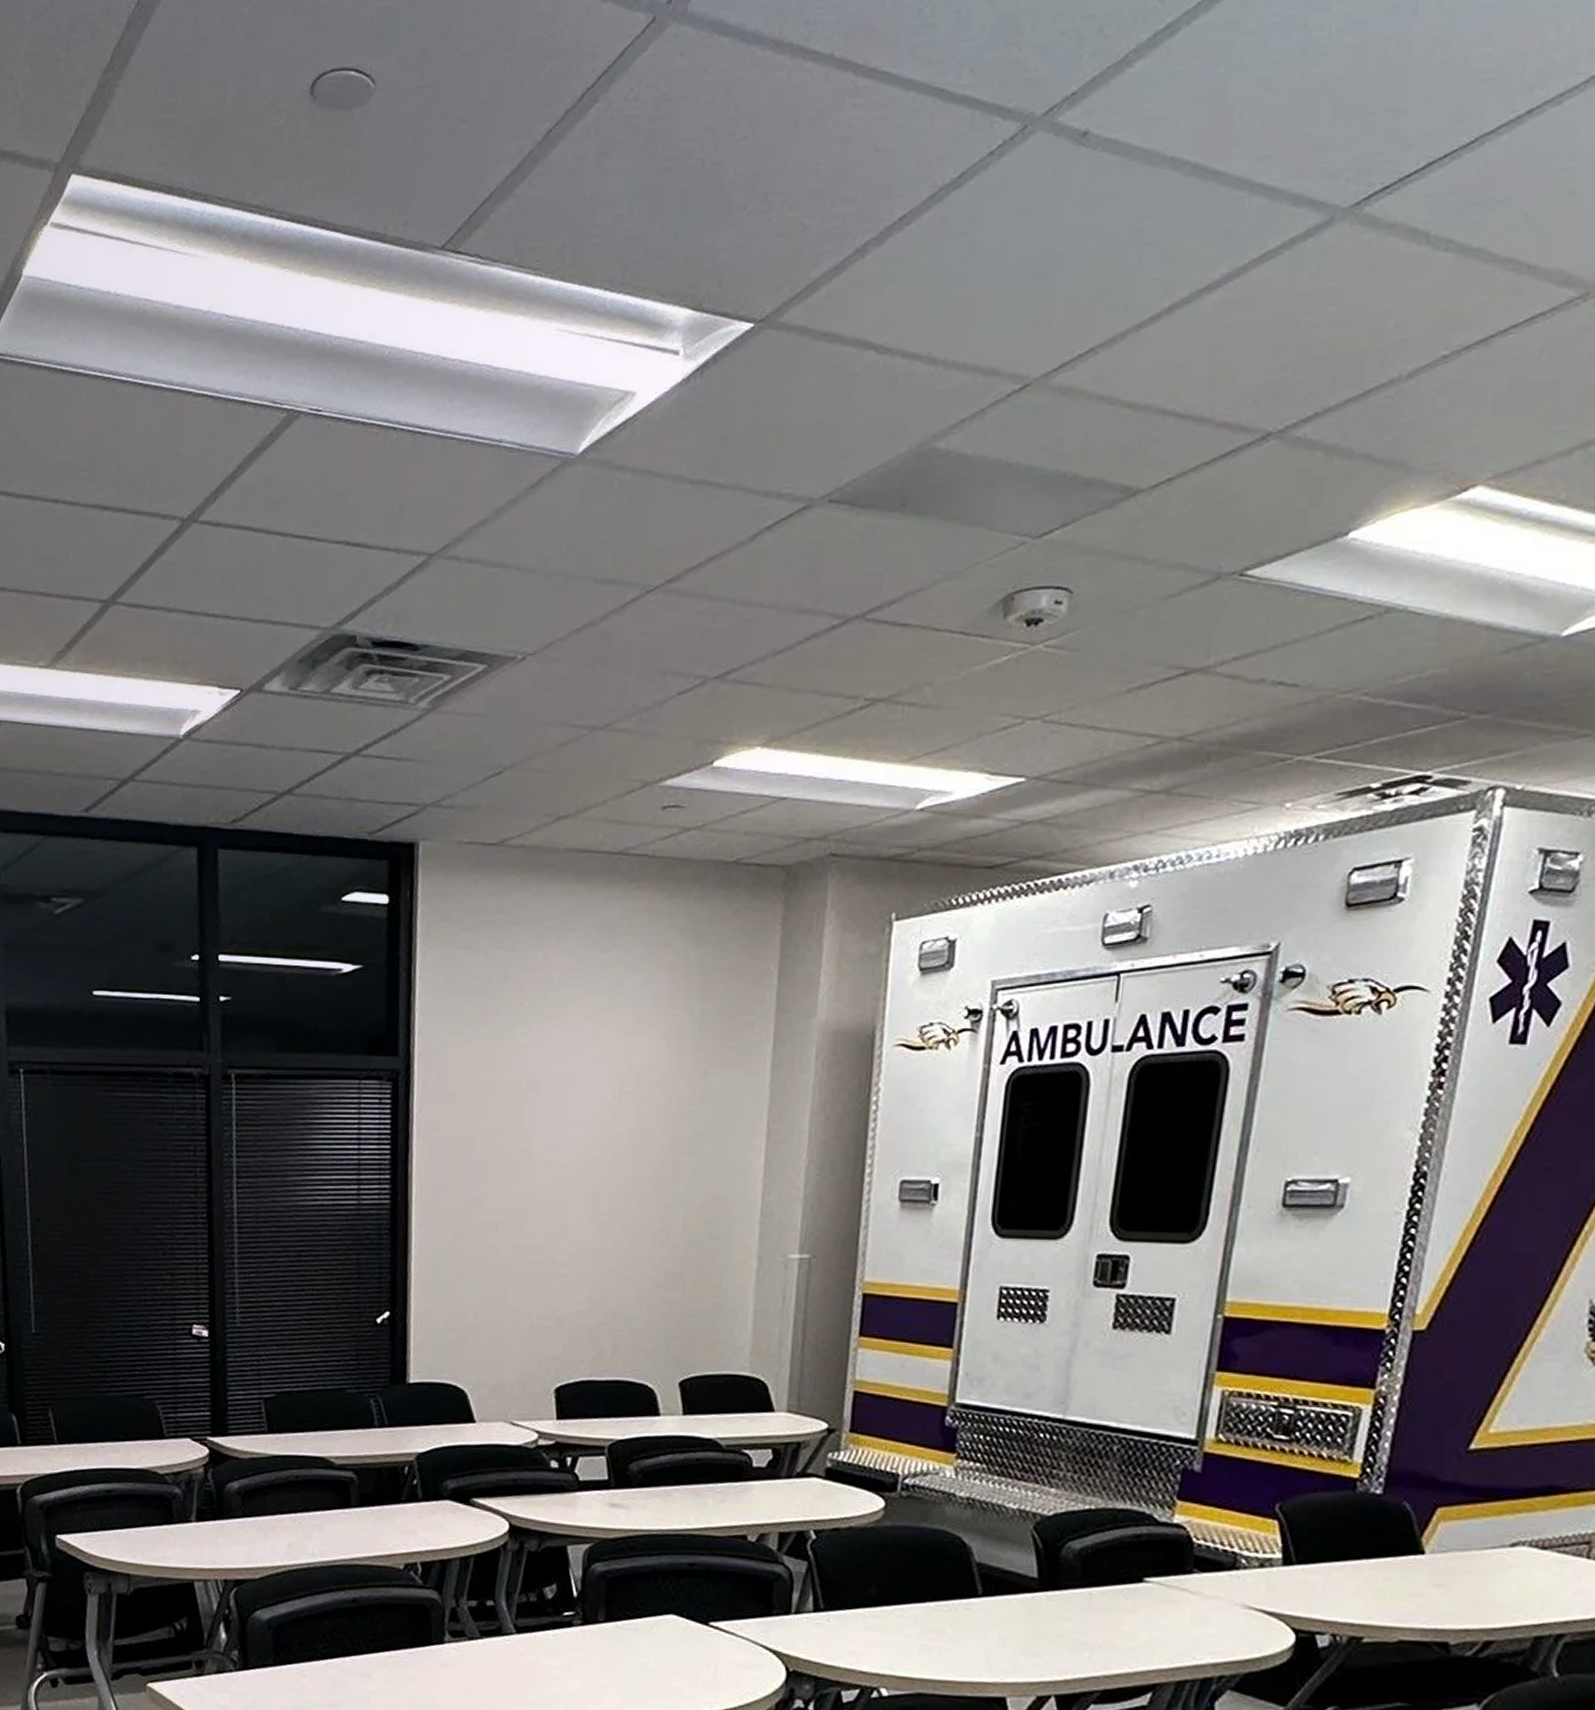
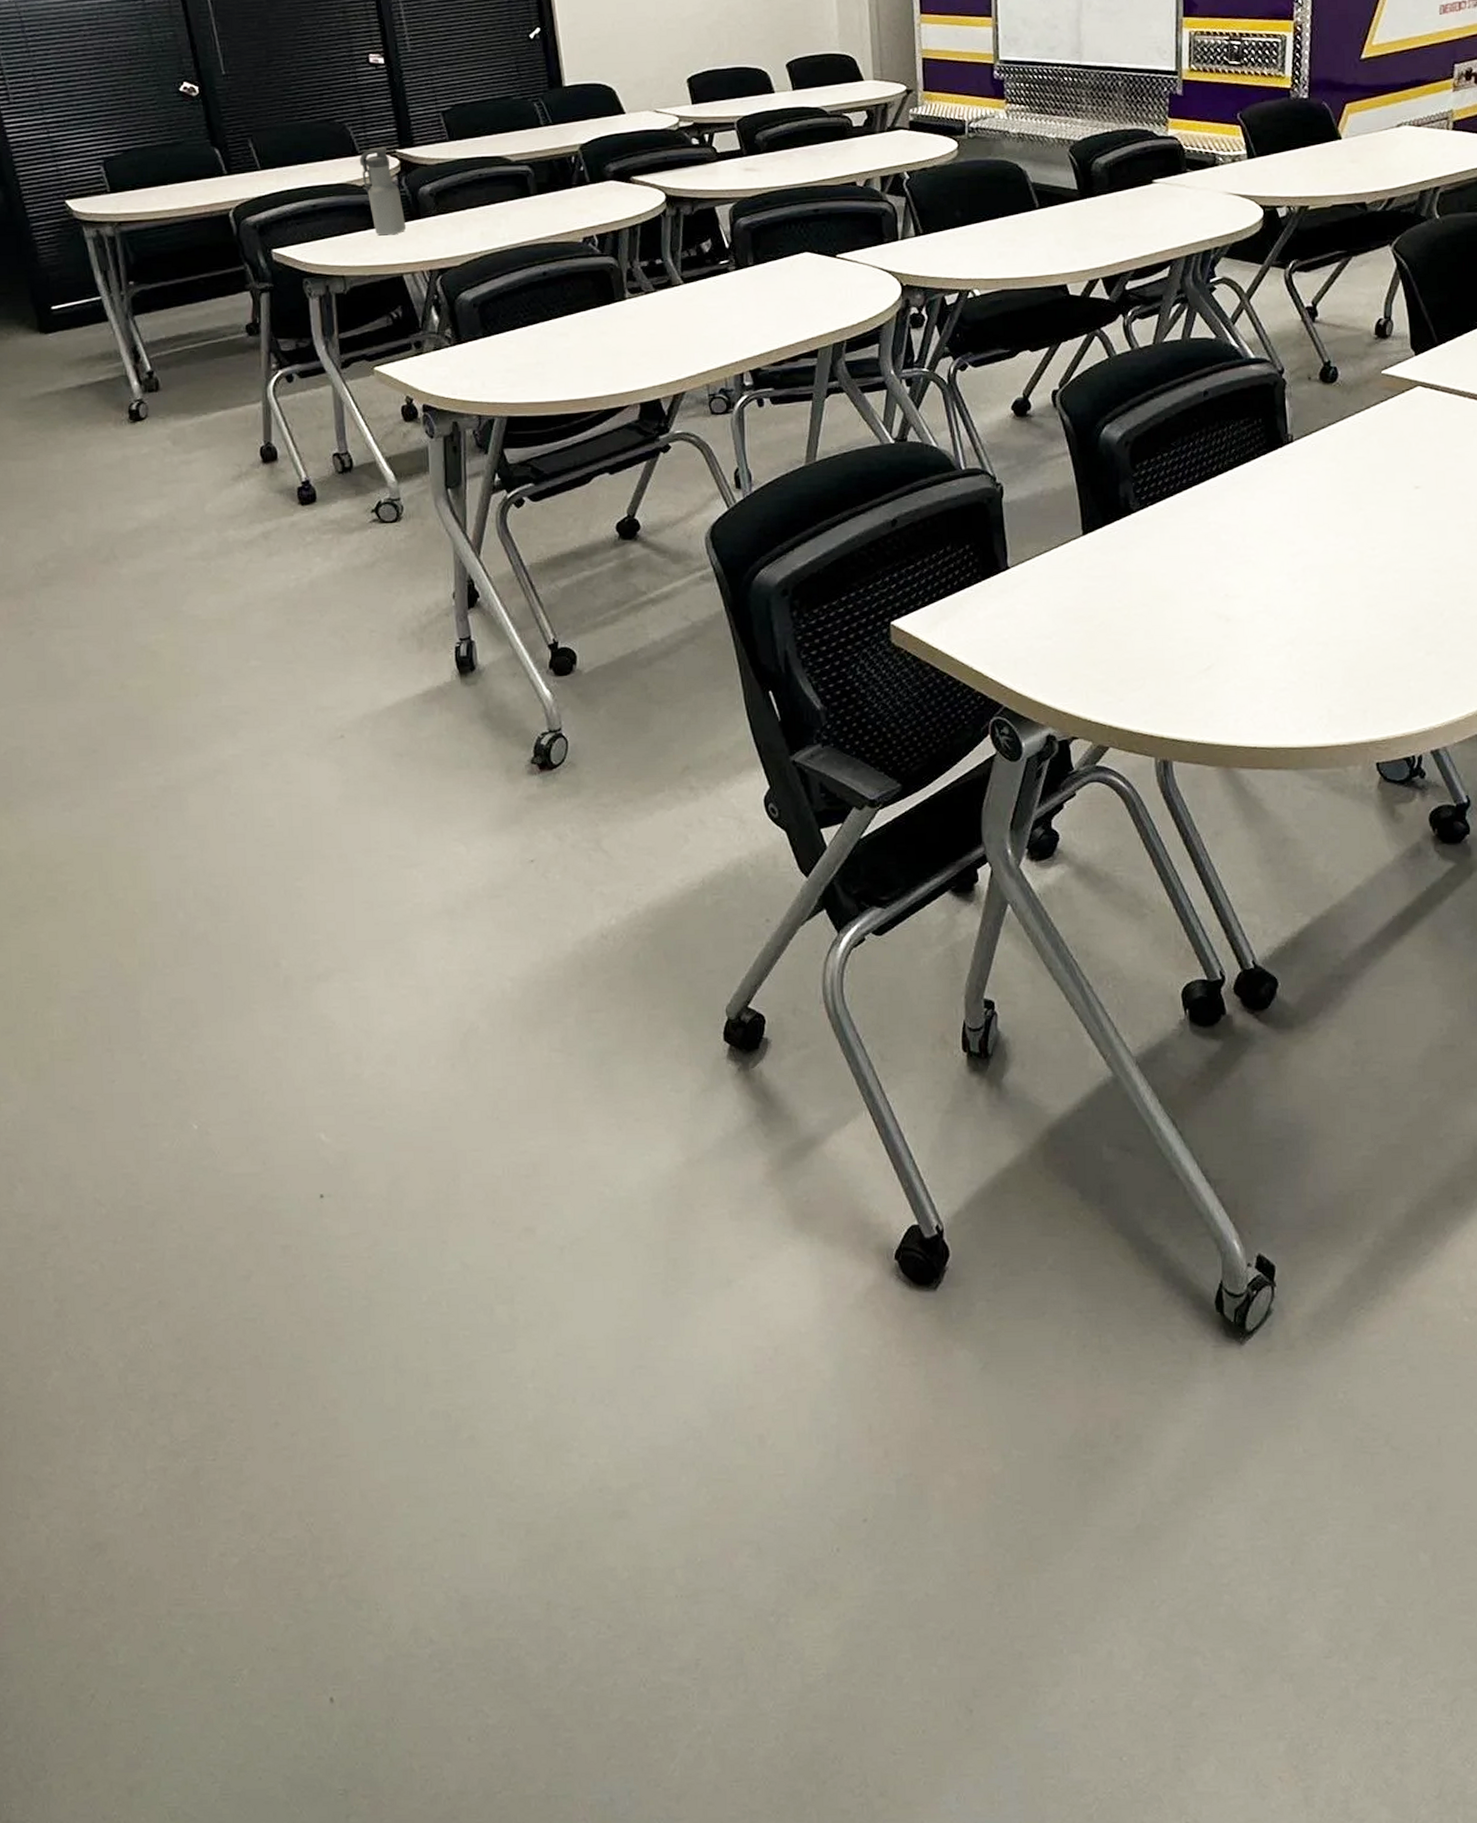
water bottle: none [164,1432,206,1535] -> present [359,147,407,236]

